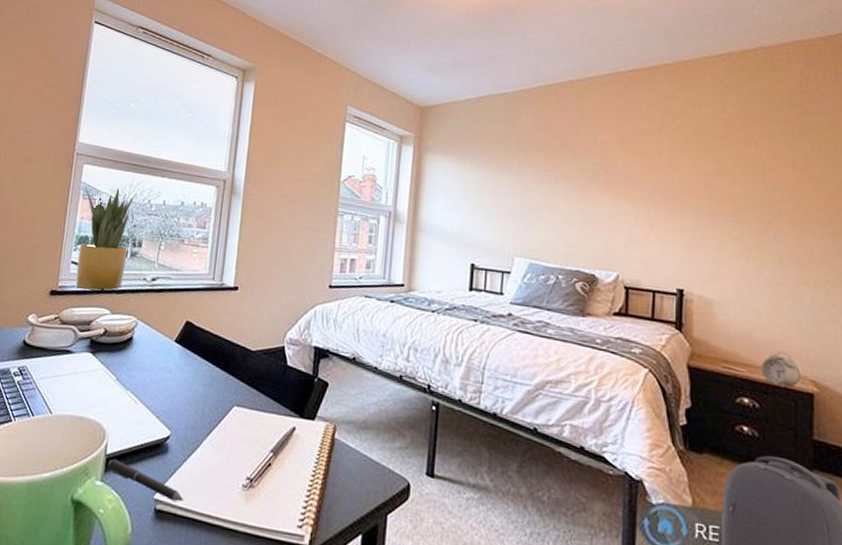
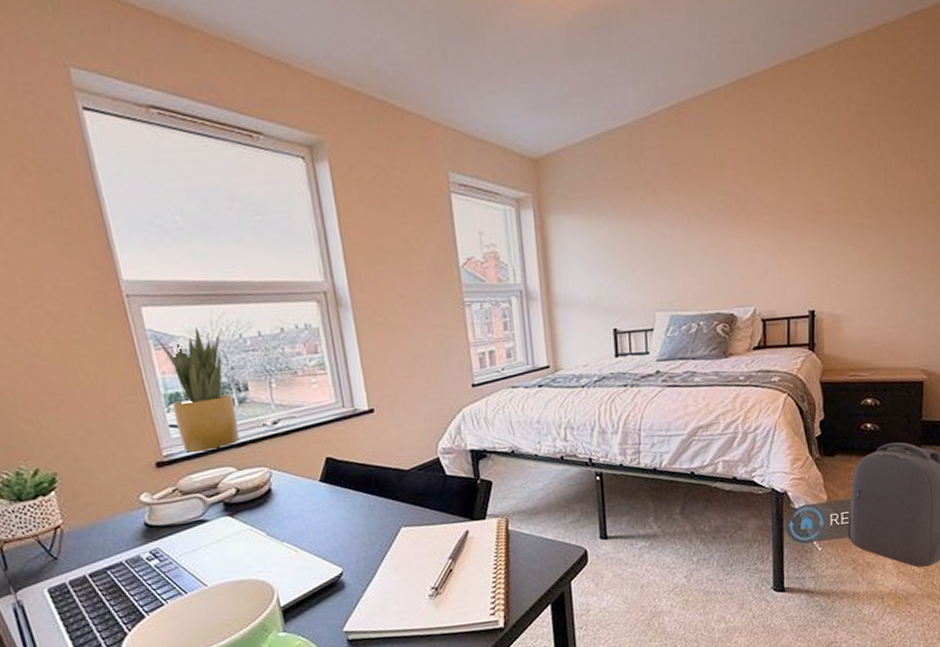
pen: present [107,458,184,502] -> none [285,608,375,629]
alarm clock: present [761,351,801,388] -> none [881,349,913,382]

